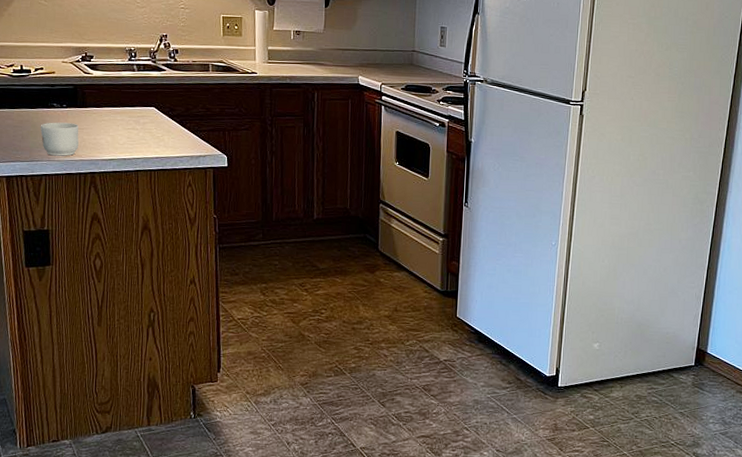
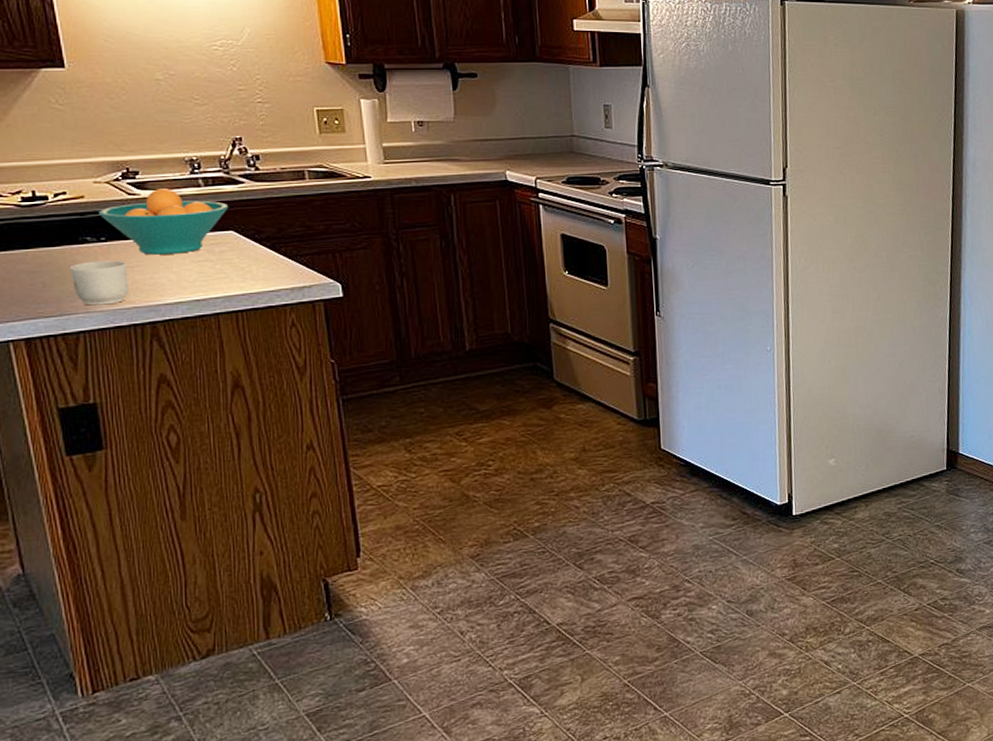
fruit bowl: none [63,70,153,122] -> present [98,189,229,255]

